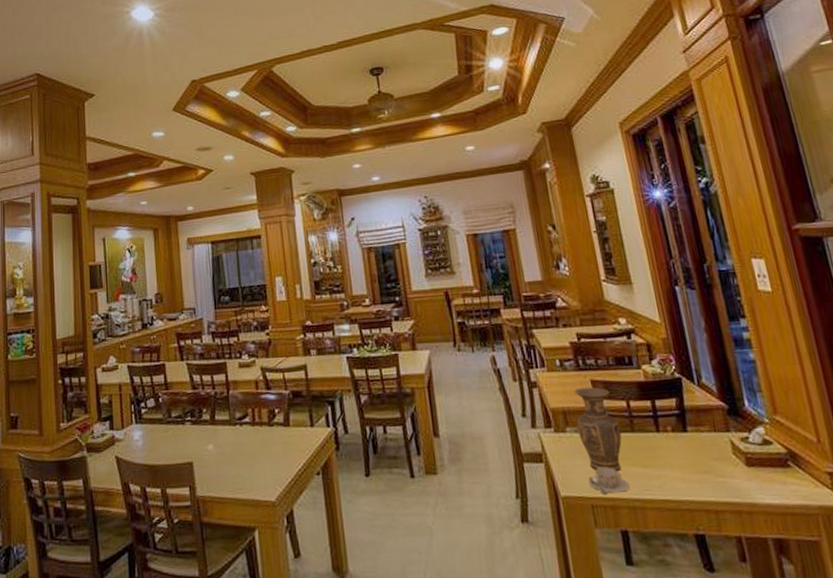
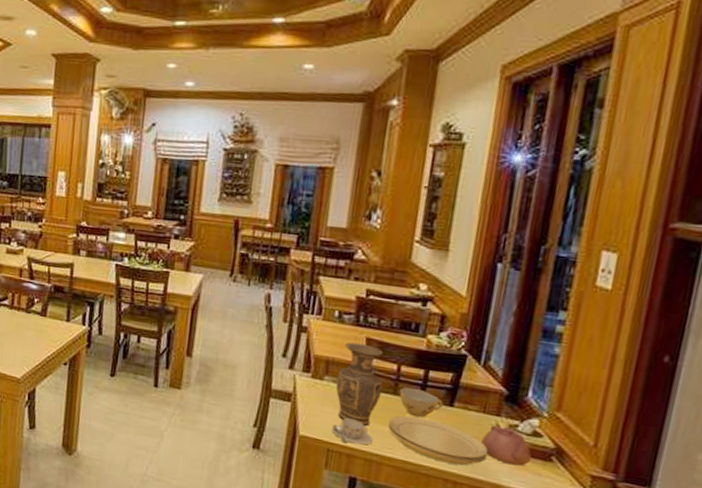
teacup: none [635,420,678,451] -> present [399,387,443,418]
plate: none [637,450,735,493] -> present [388,415,488,466]
teapot: none [722,440,773,479] -> present [480,425,533,466]

